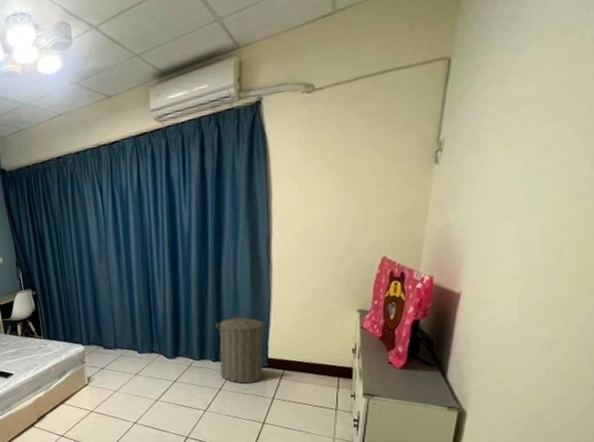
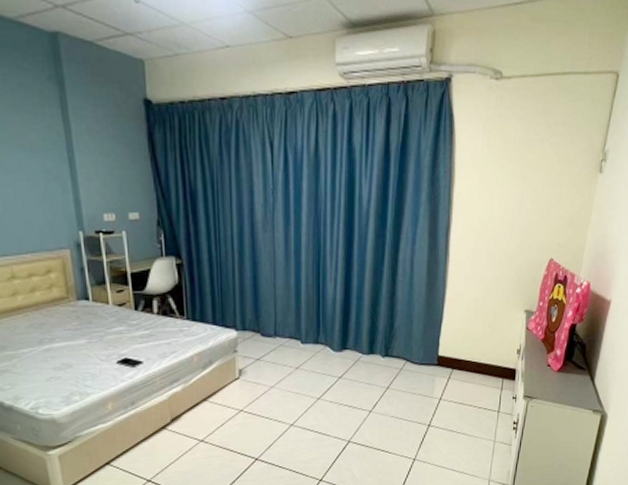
laundry hamper: present [215,313,269,384] -> none [388,305,441,382]

